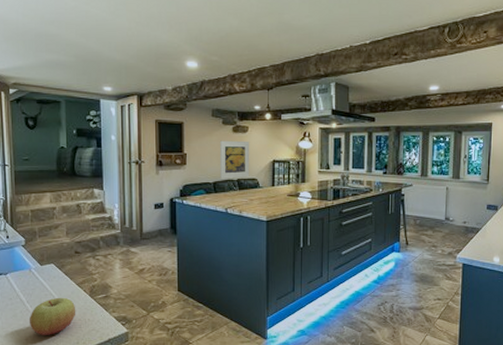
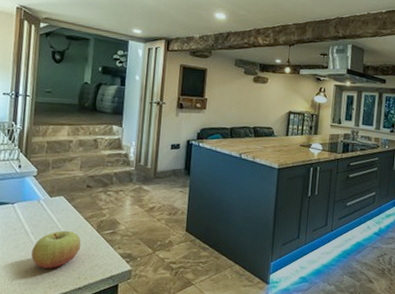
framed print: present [220,140,250,179] -> none [237,89,269,126]

